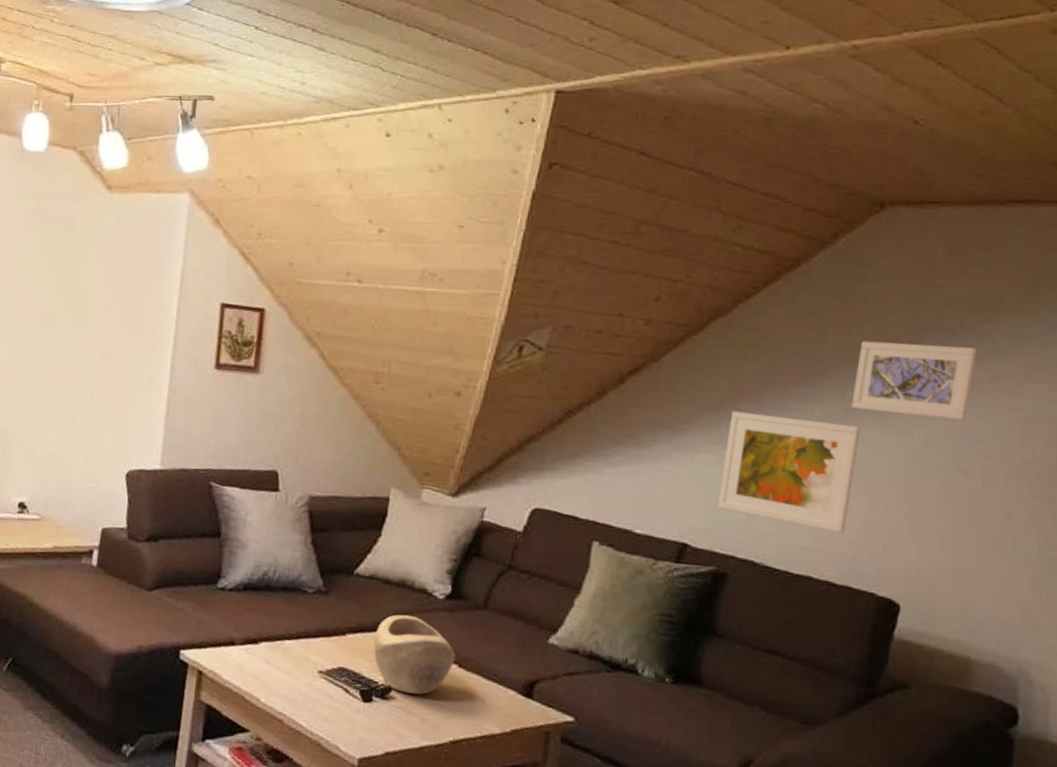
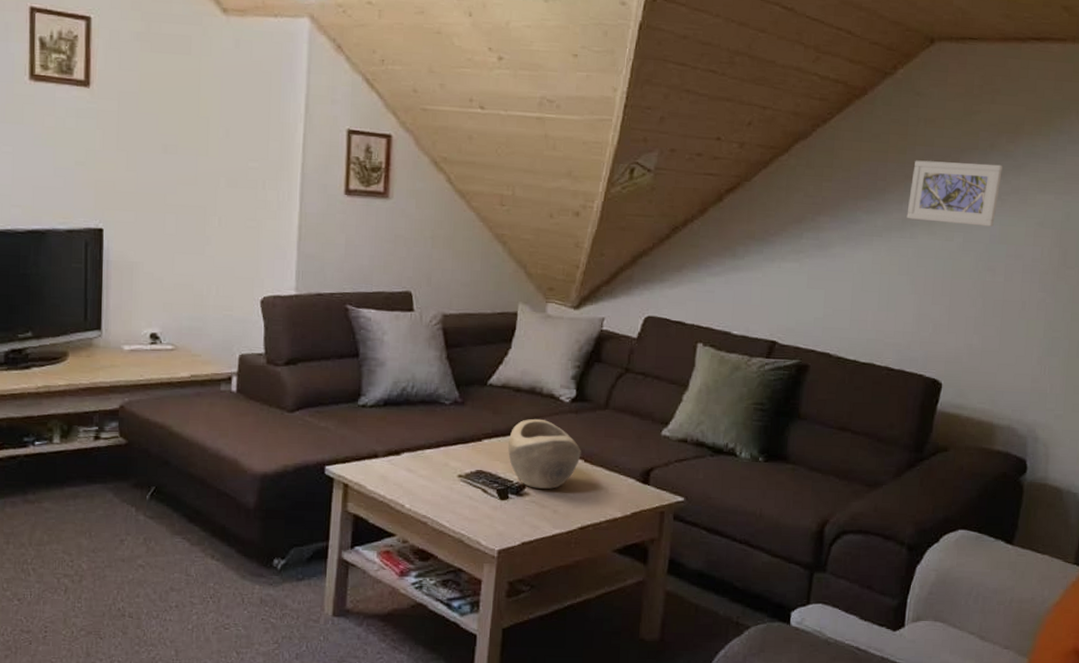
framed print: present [718,411,861,534] -> none [801,224,914,326]

